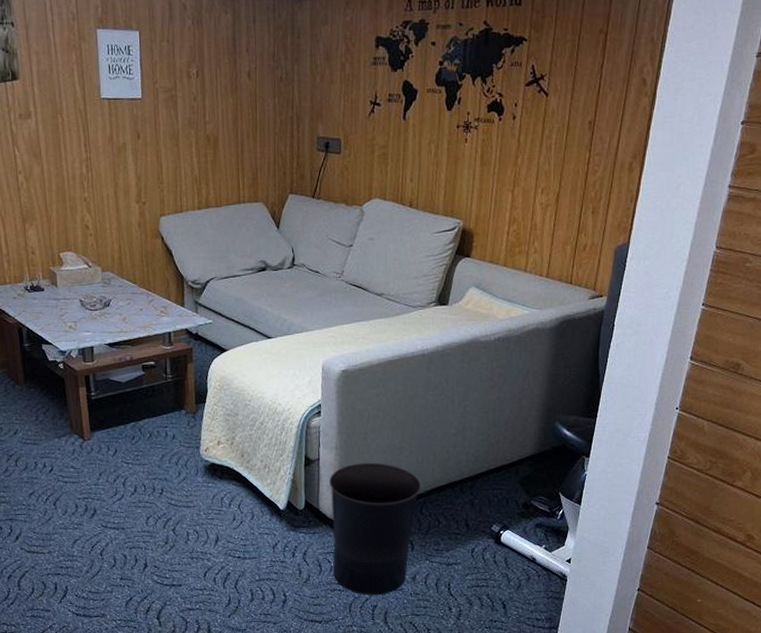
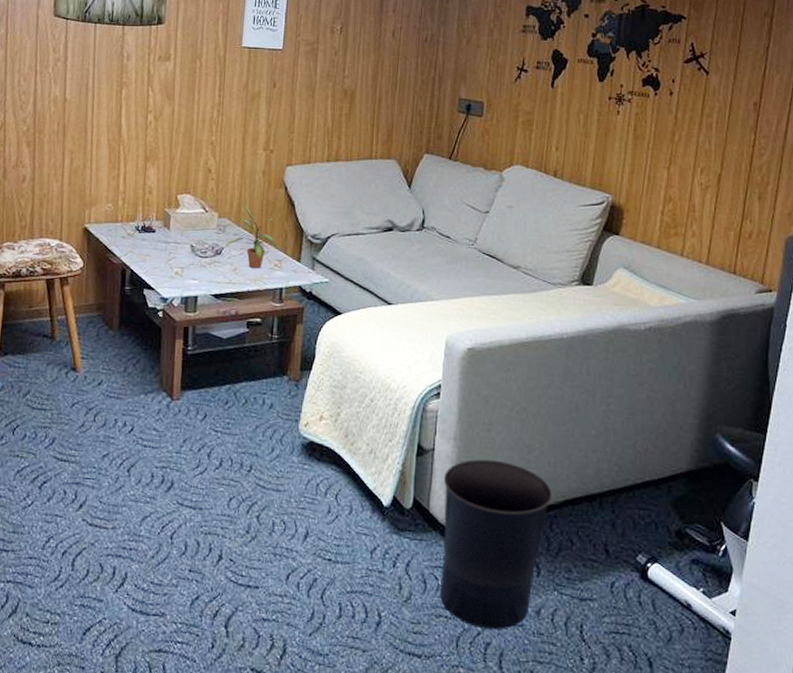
potted plant: none [112,256,161,317] -> present [225,204,277,269]

